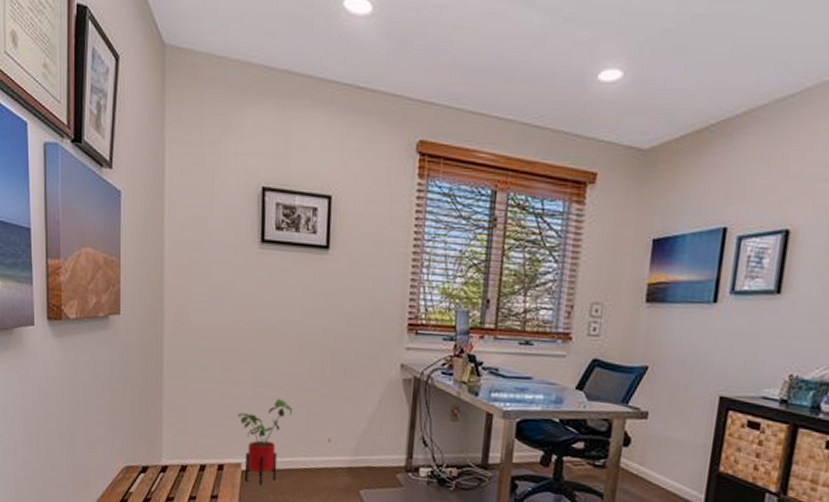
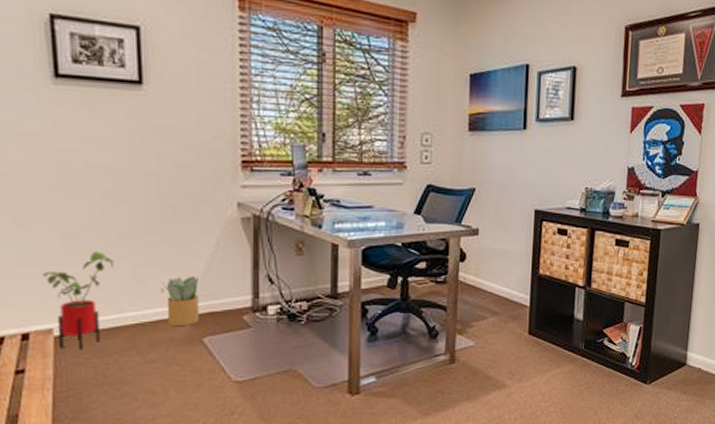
potted plant: none [329,430,360,477] -> present [161,275,199,327]

